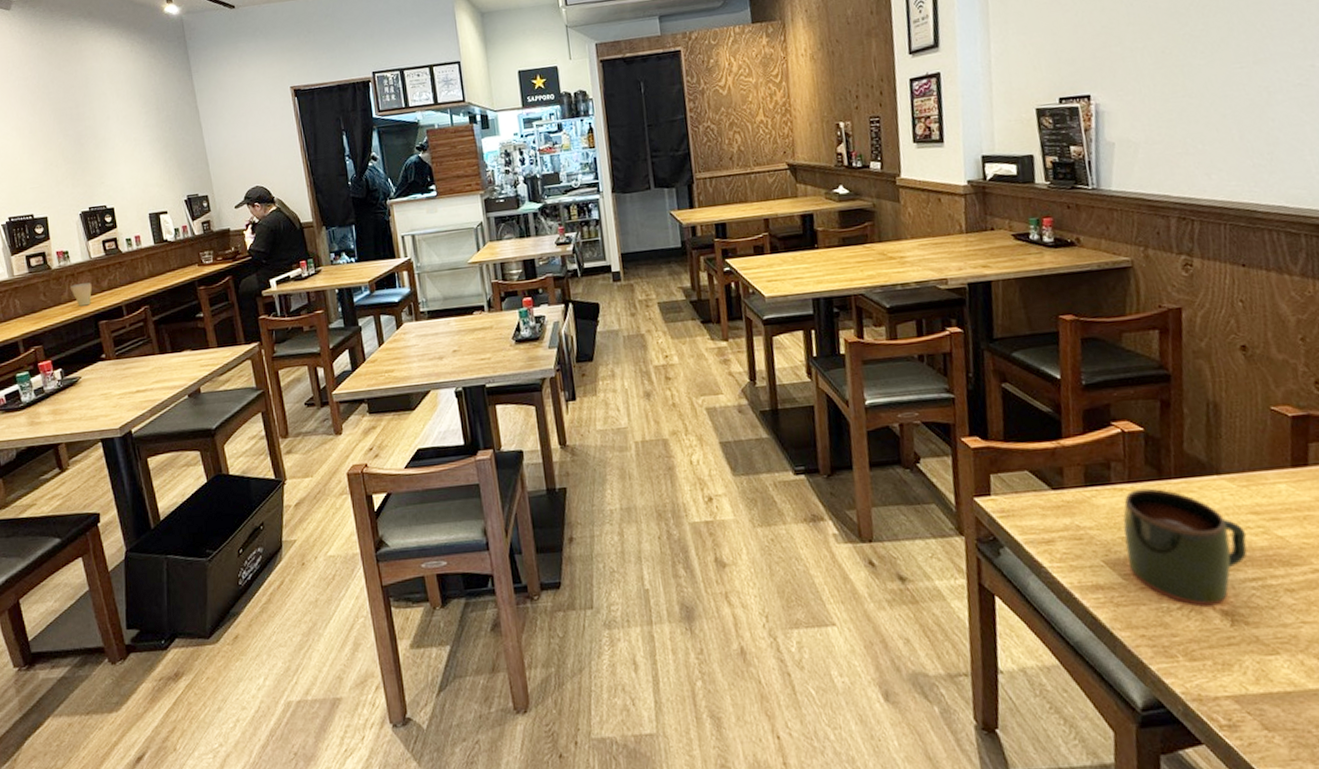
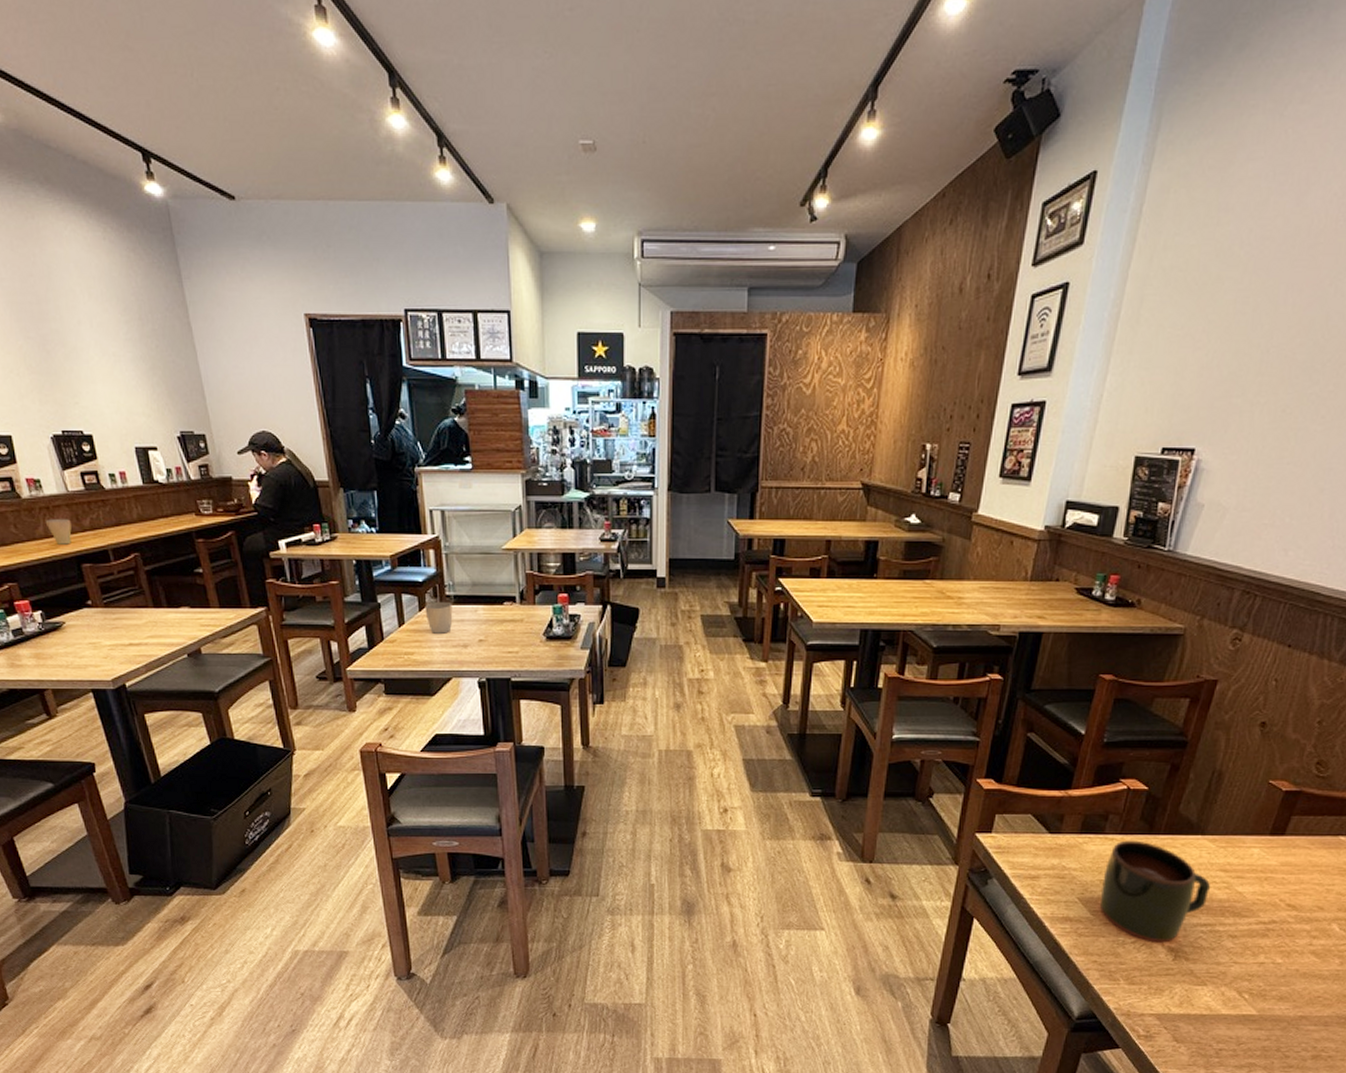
cup: none [401,317,428,349] -> present [424,601,453,634]

